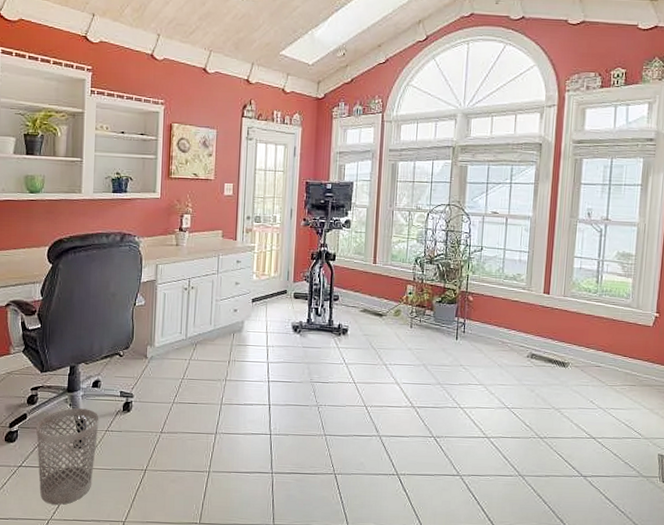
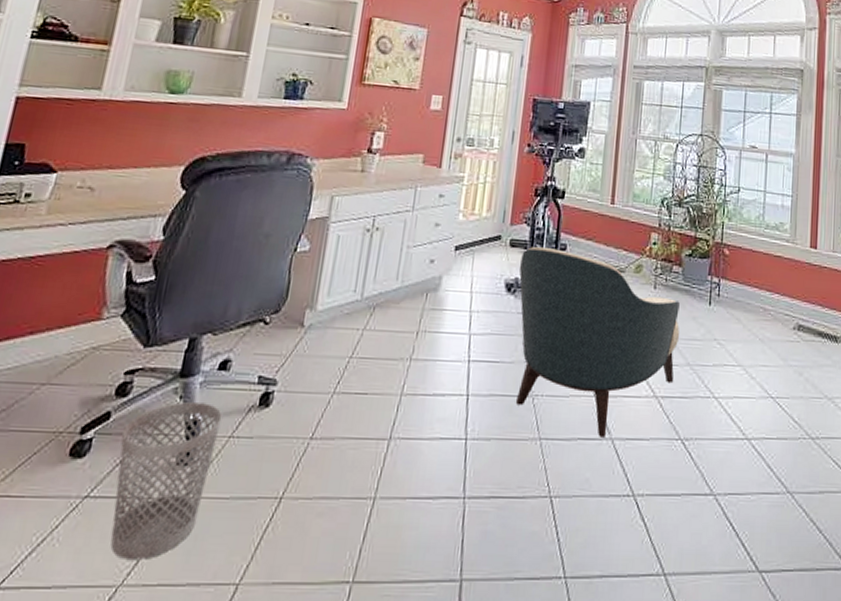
armchair: none [303,297,432,435] -> present [516,246,680,437]

